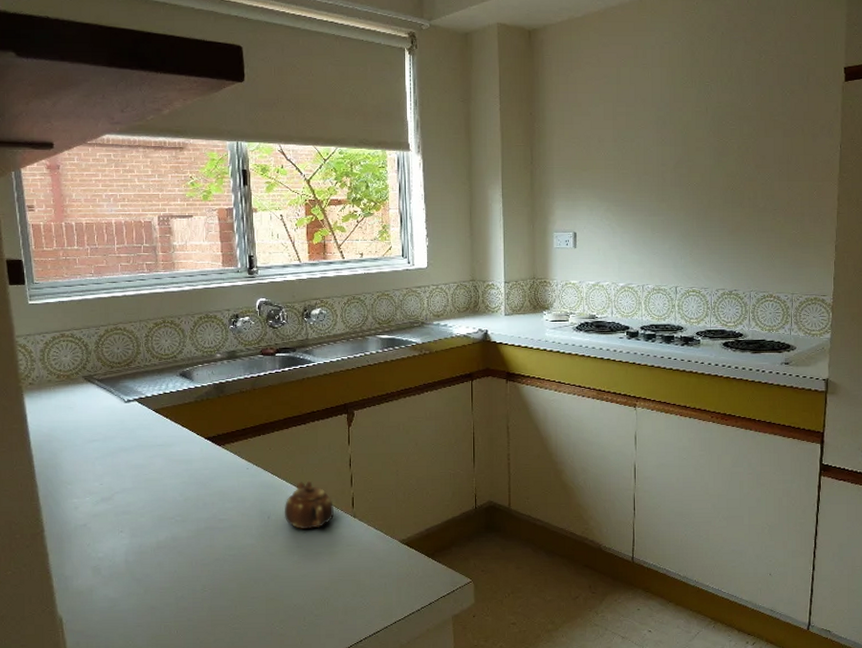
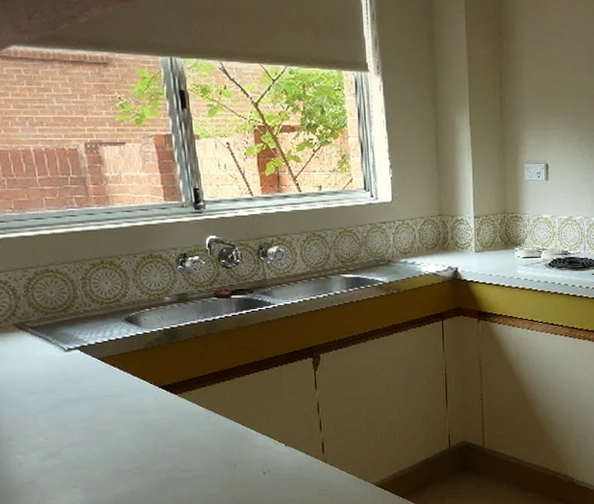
teapot: present [284,480,334,529] -> none [251,427,304,476]

